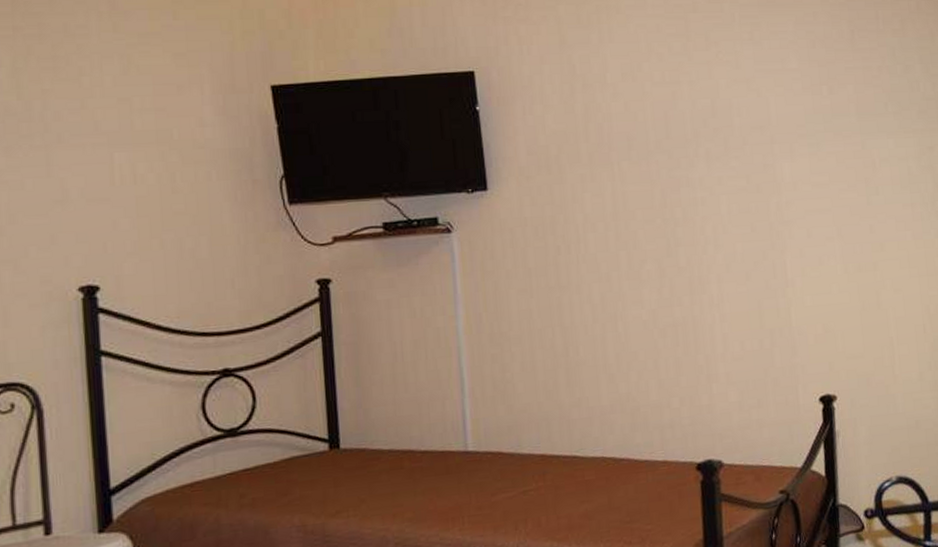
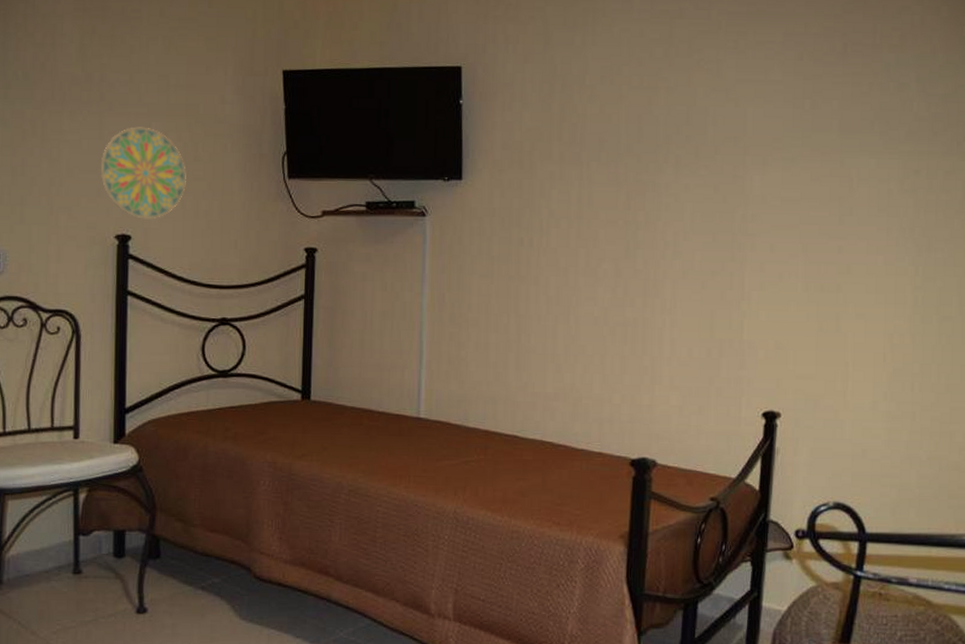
decorative plate: none [51,159,164,264] -> present [100,126,186,218]

